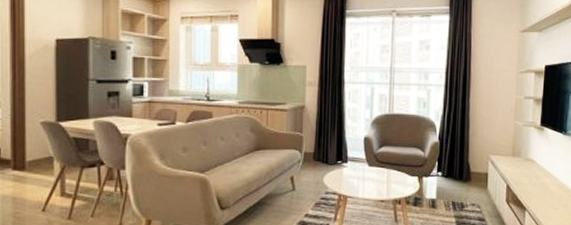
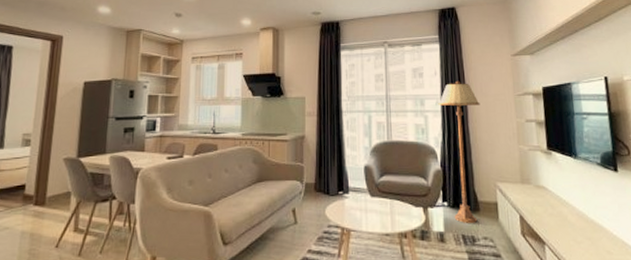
floor lamp: none [442,55,483,191] -> present [438,80,480,223]

